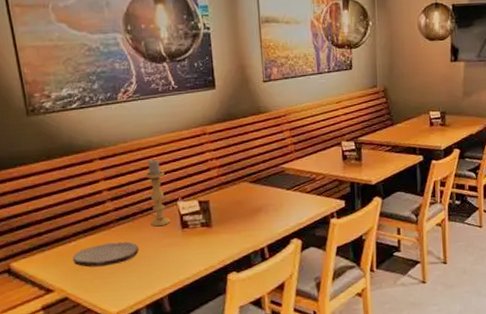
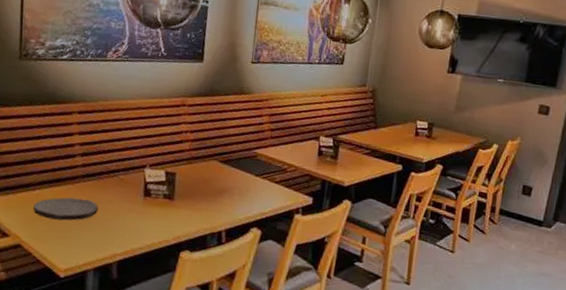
candle holder: present [145,159,171,227] -> none [114,121,138,190]

